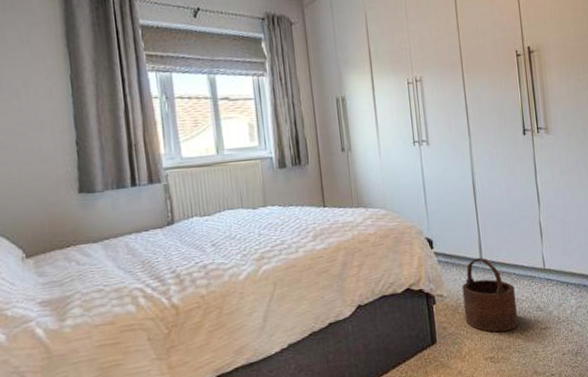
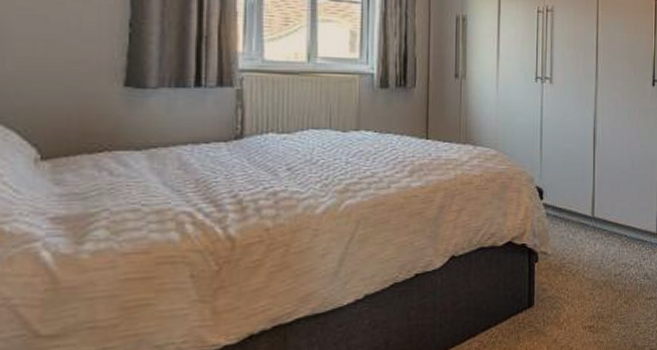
wooden bucket: present [462,257,518,333] -> none [568,214,624,299]

